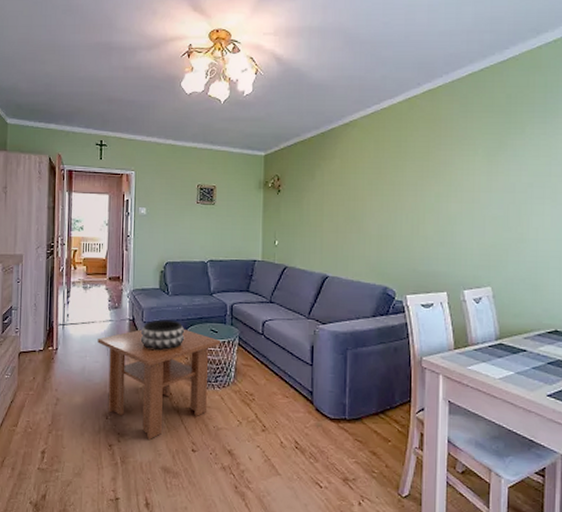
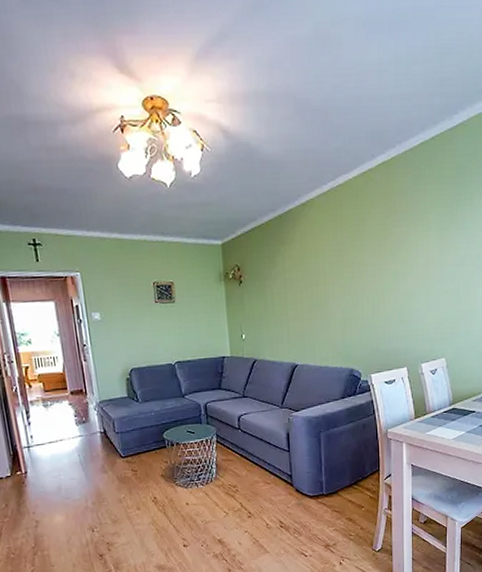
coffee table: present [97,329,221,439] -> none [69,434,199,543]
decorative bowl: present [140,319,185,351] -> none [114,427,161,460]

